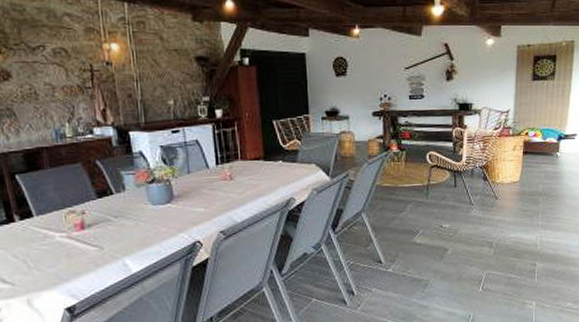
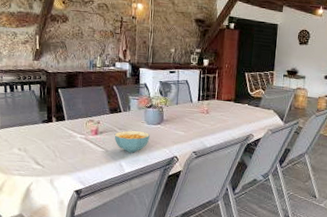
cereal bowl: none [108,216,159,246] -> present [114,130,150,153]

